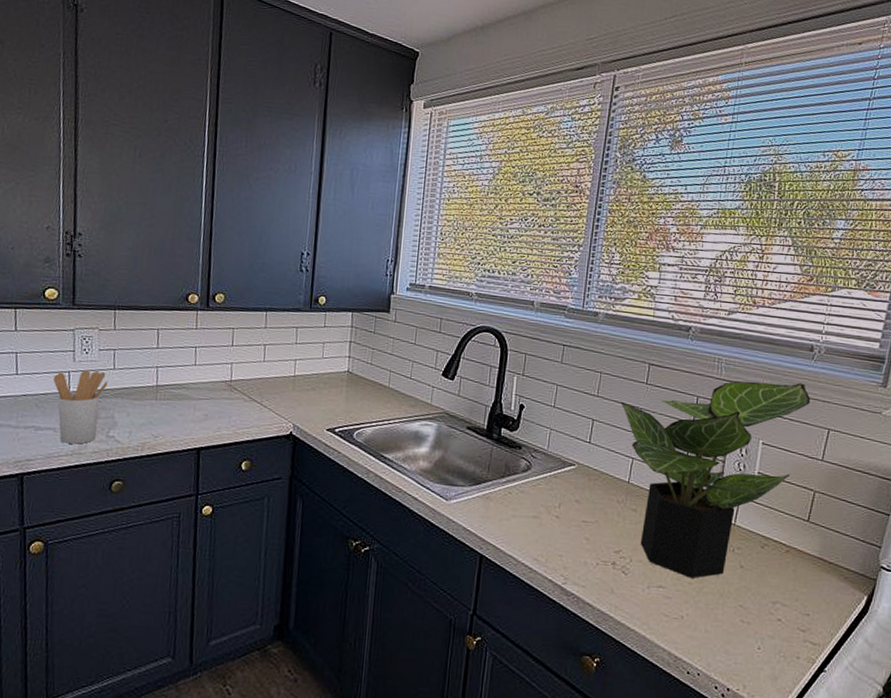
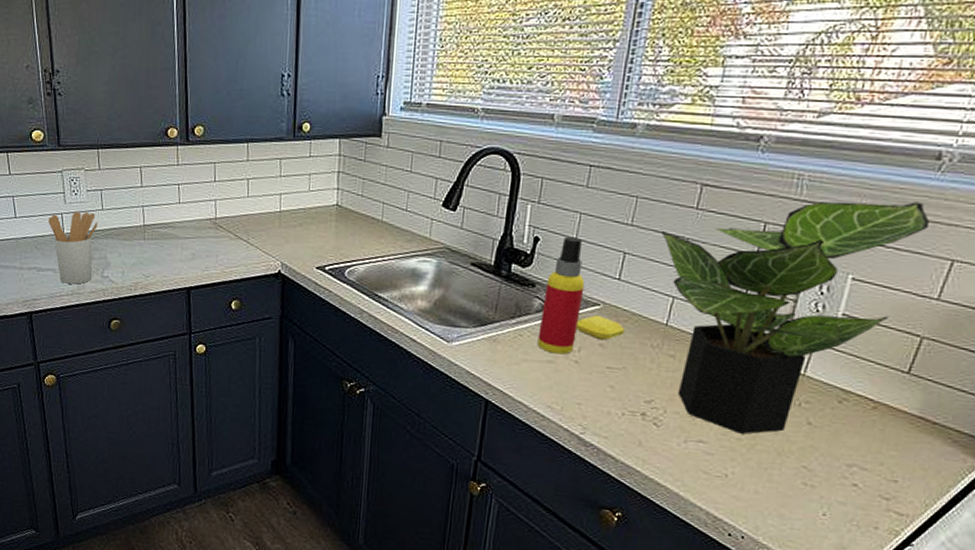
spray bottle: none [524,405,562,510] -> present [537,236,585,355]
soap bar: none [555,473,596,497] -> present [575,314,625,341]

